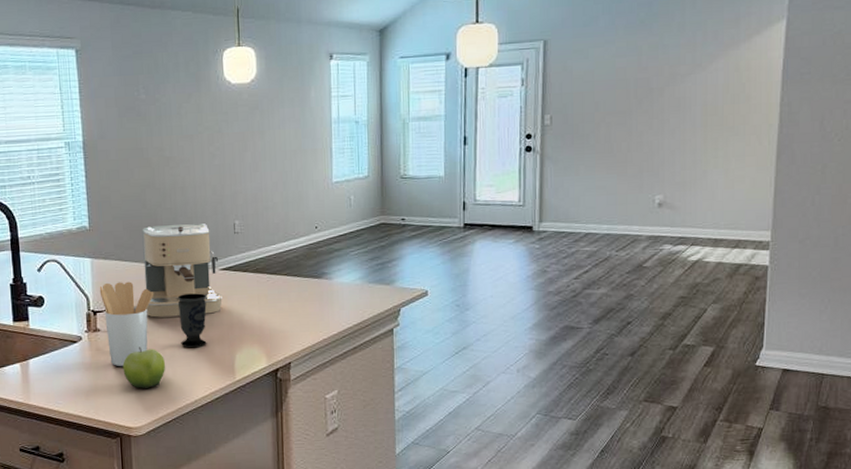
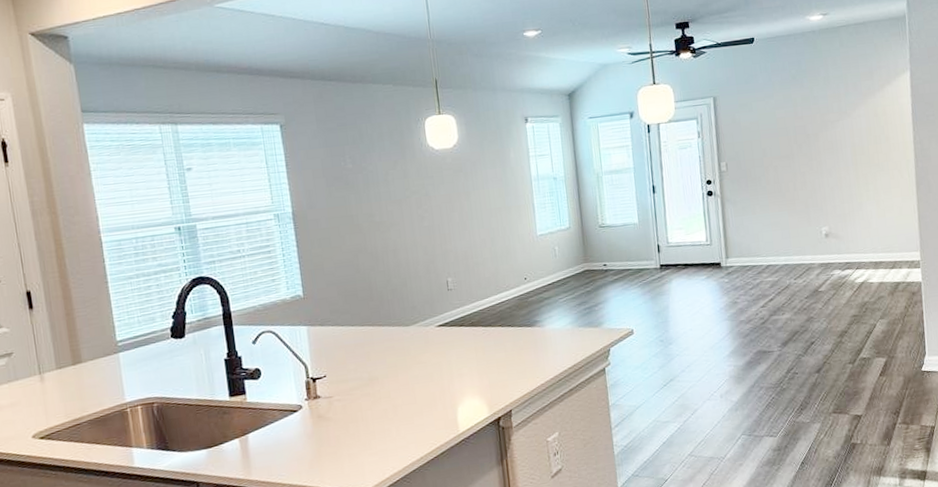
utensil holder: present [99,281,154,367] -> none [317,345,373,432]
fruit: present [123,347,165,389] -> none [345,409,389,452]
coffee maker: present [142,223,222,318] -> none [357,283,441,379]
cup: present [177,293,207,347] -> none [397,351,429,406]

